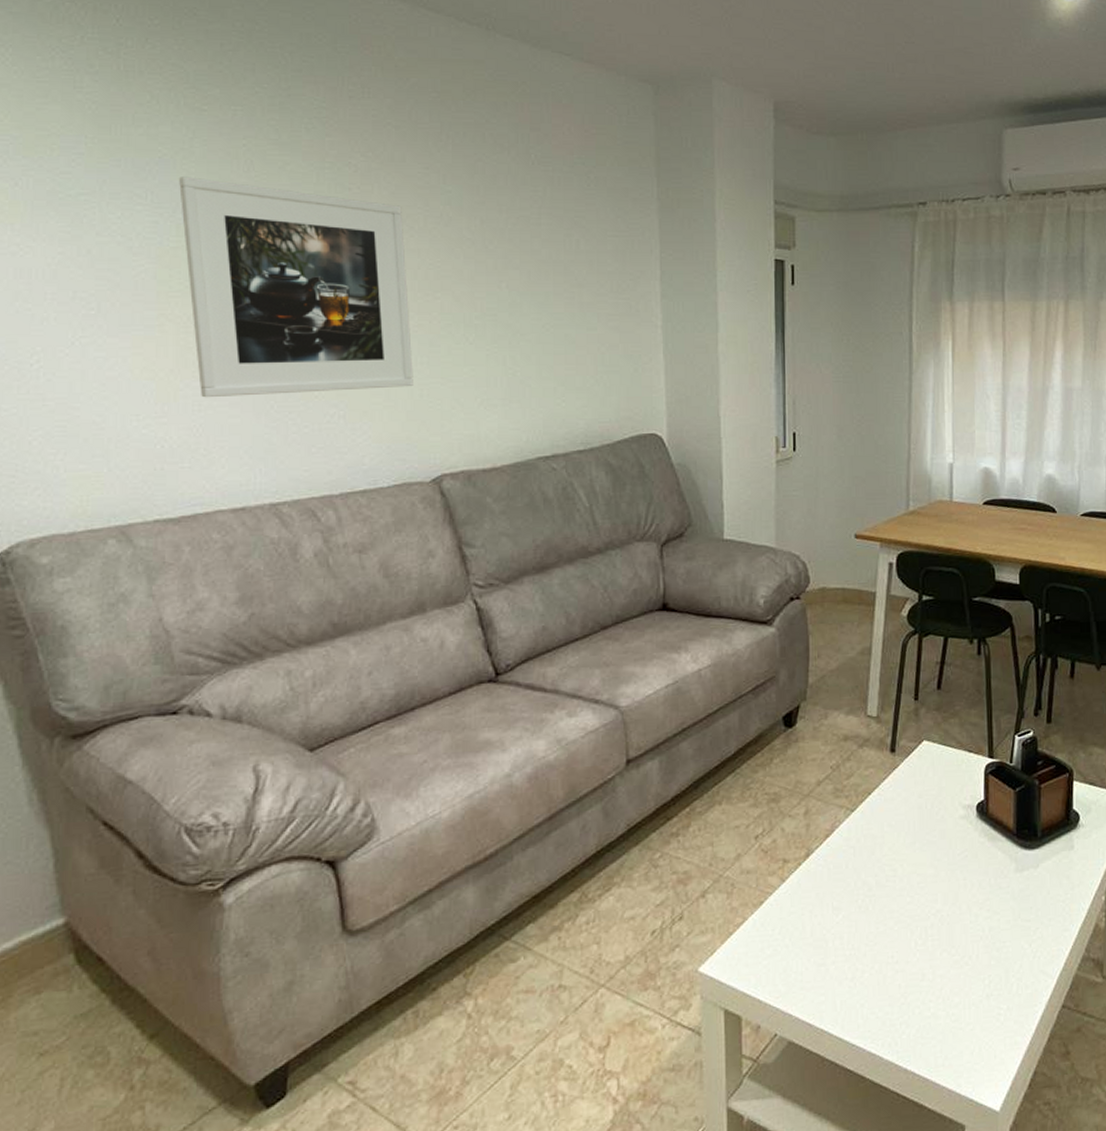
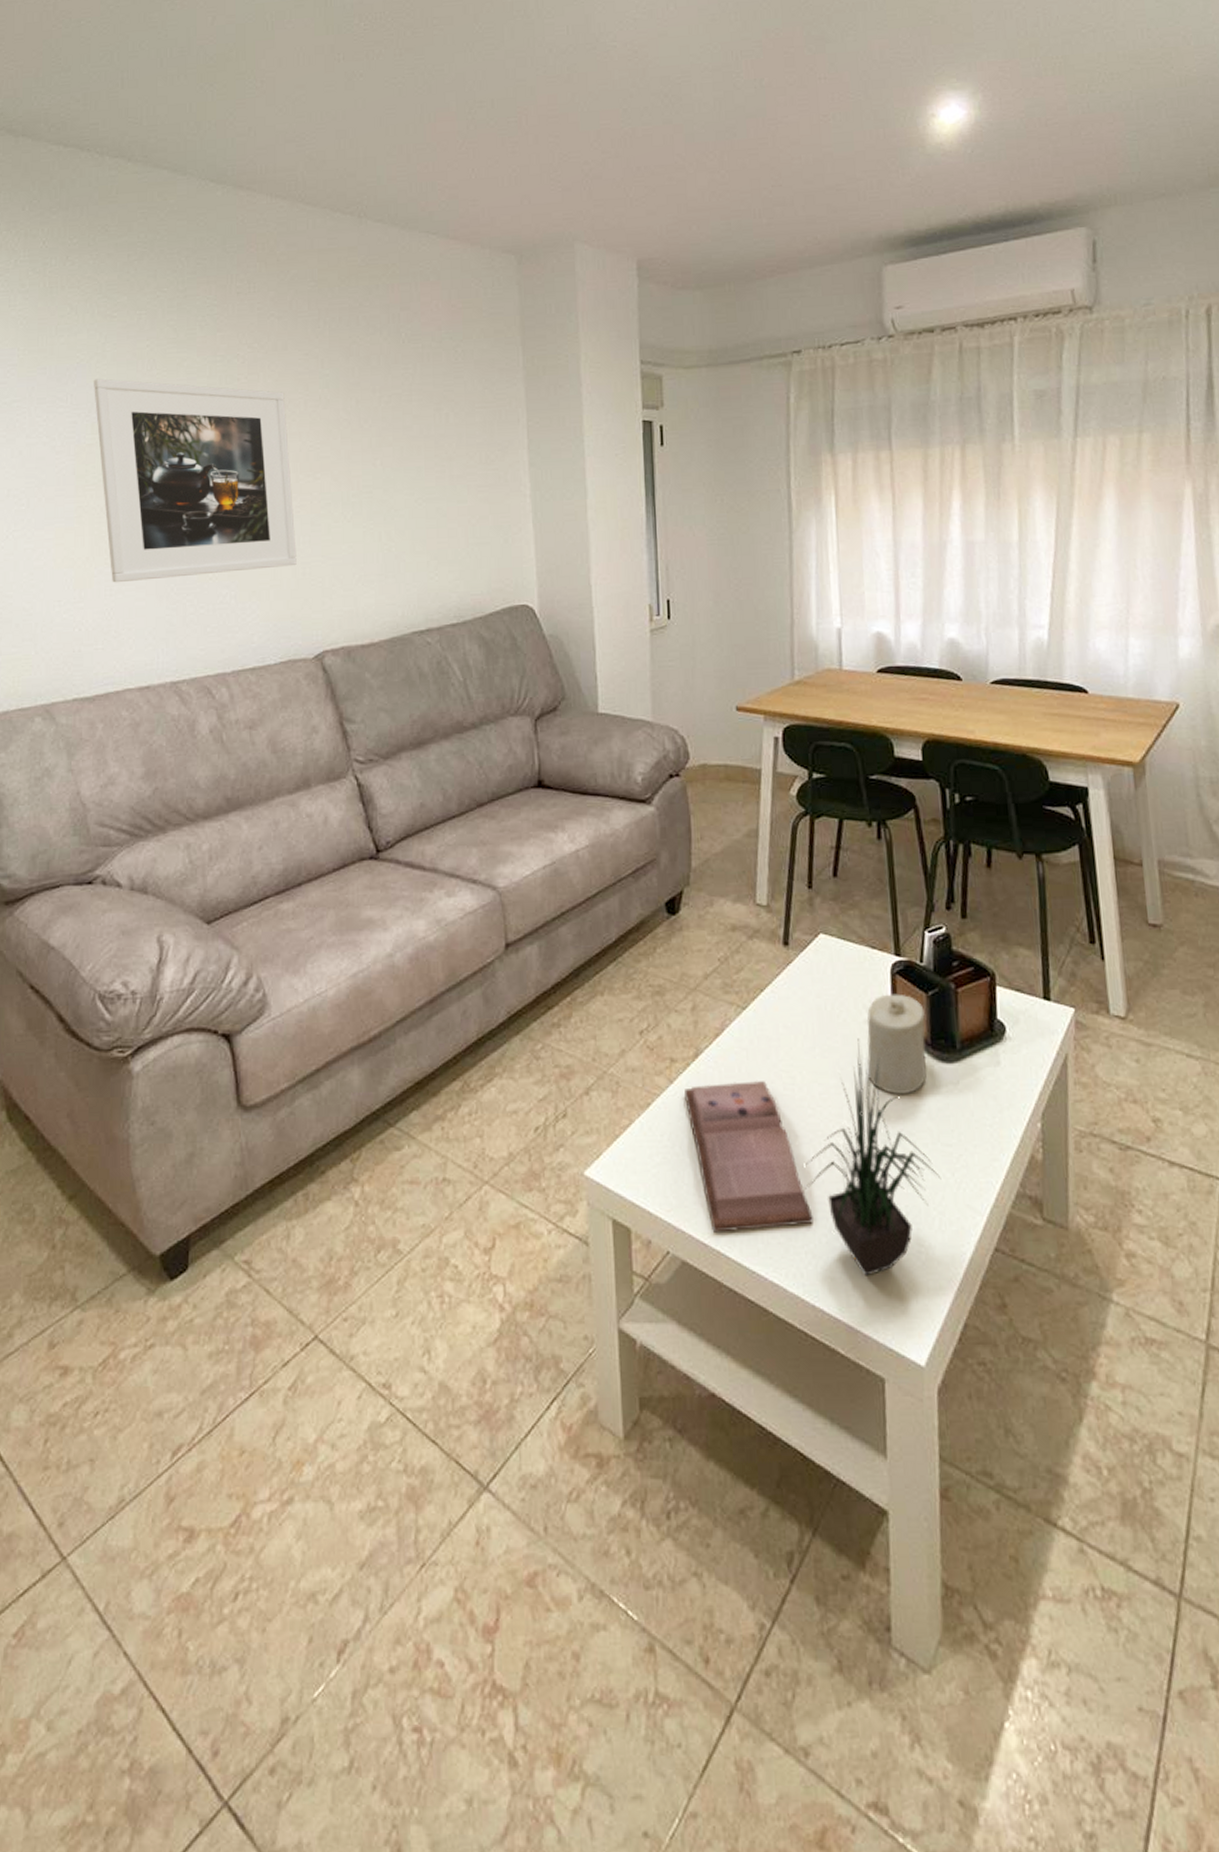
hardback book: none [796,875,908,1013] -> present [684,1081,813,1233]
potted plant: none [902,832,1020,1040] -> present [805,1038,942,1277]
candle: none [961,791,1012,879] -> present [867,994,927,1094]

